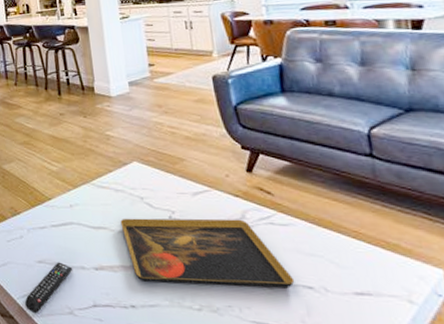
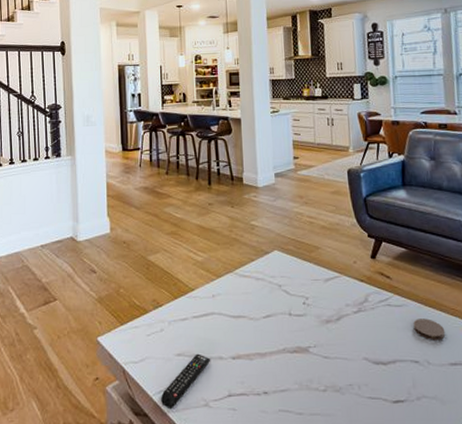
decorative tray: present [120,218,295,289] -> none [259,302,405,367]
coaster: none [303,240,347,266] -> present [413,318,445,340]

